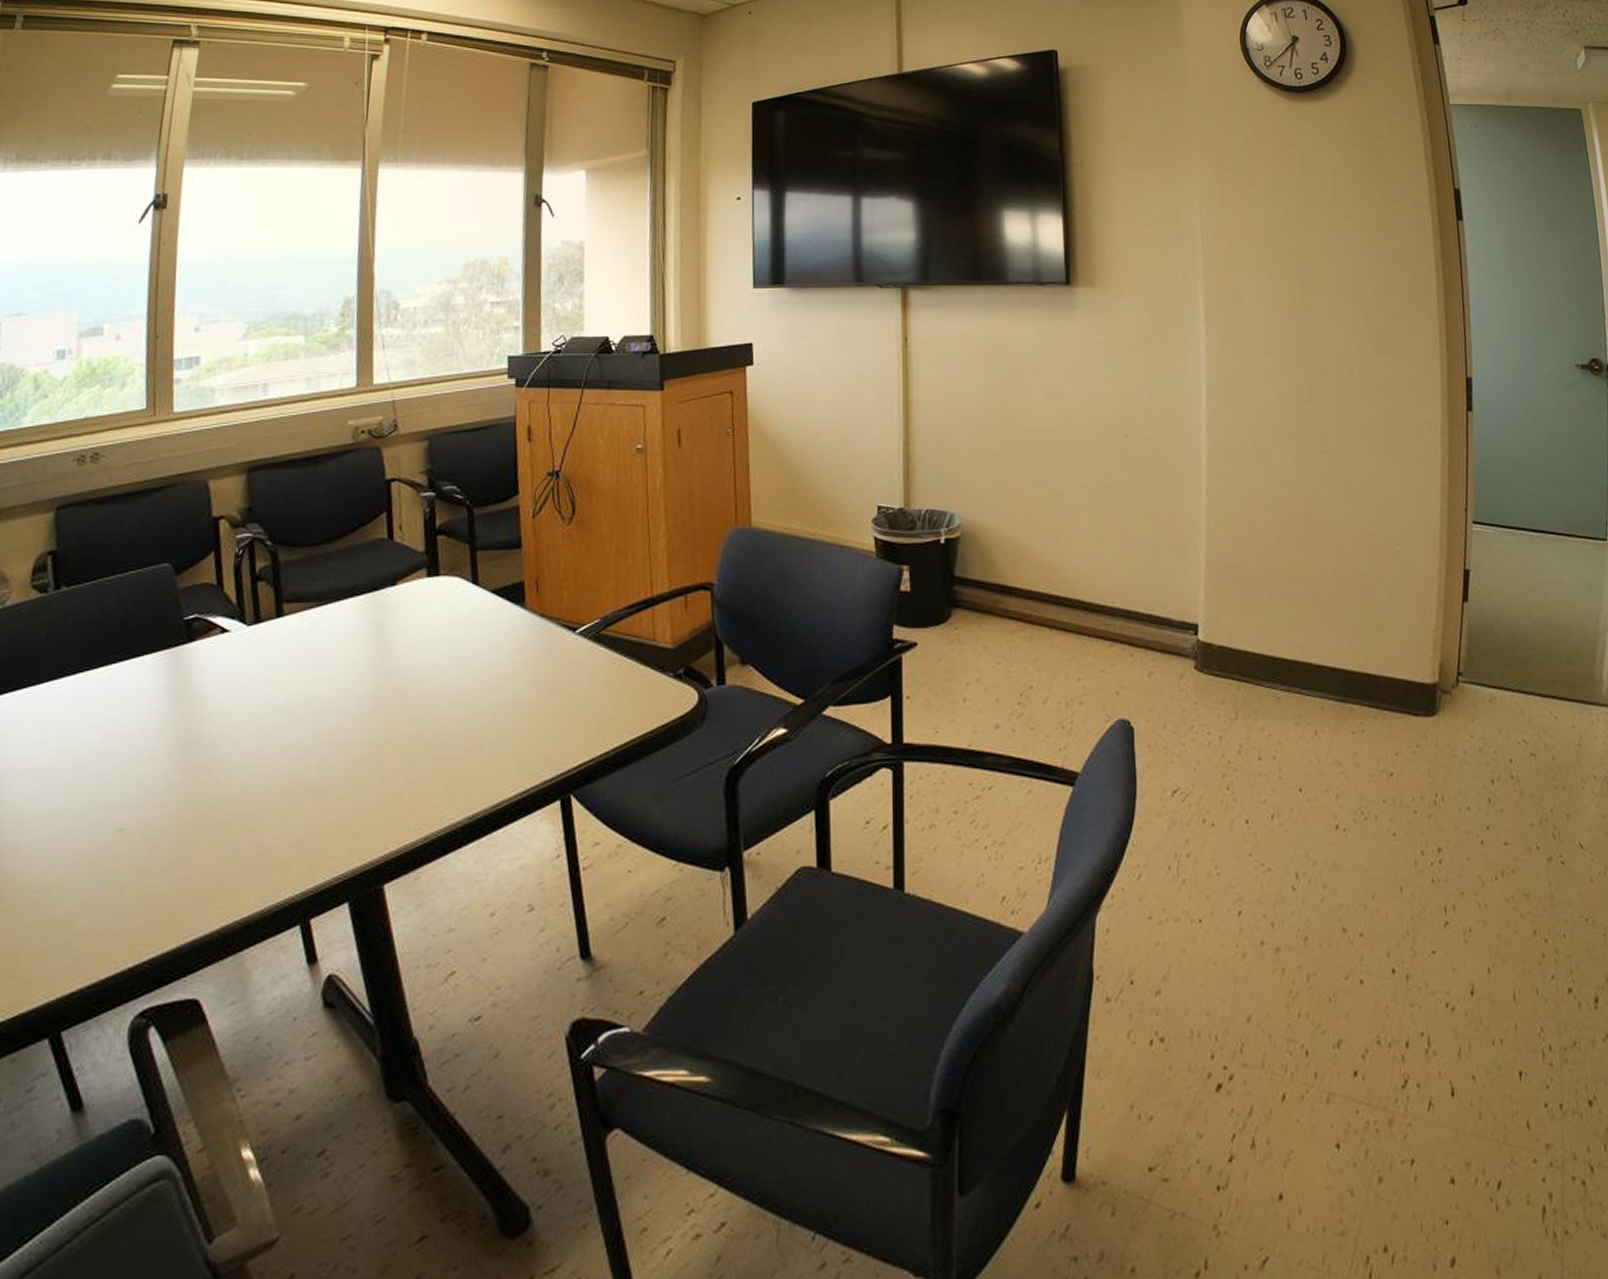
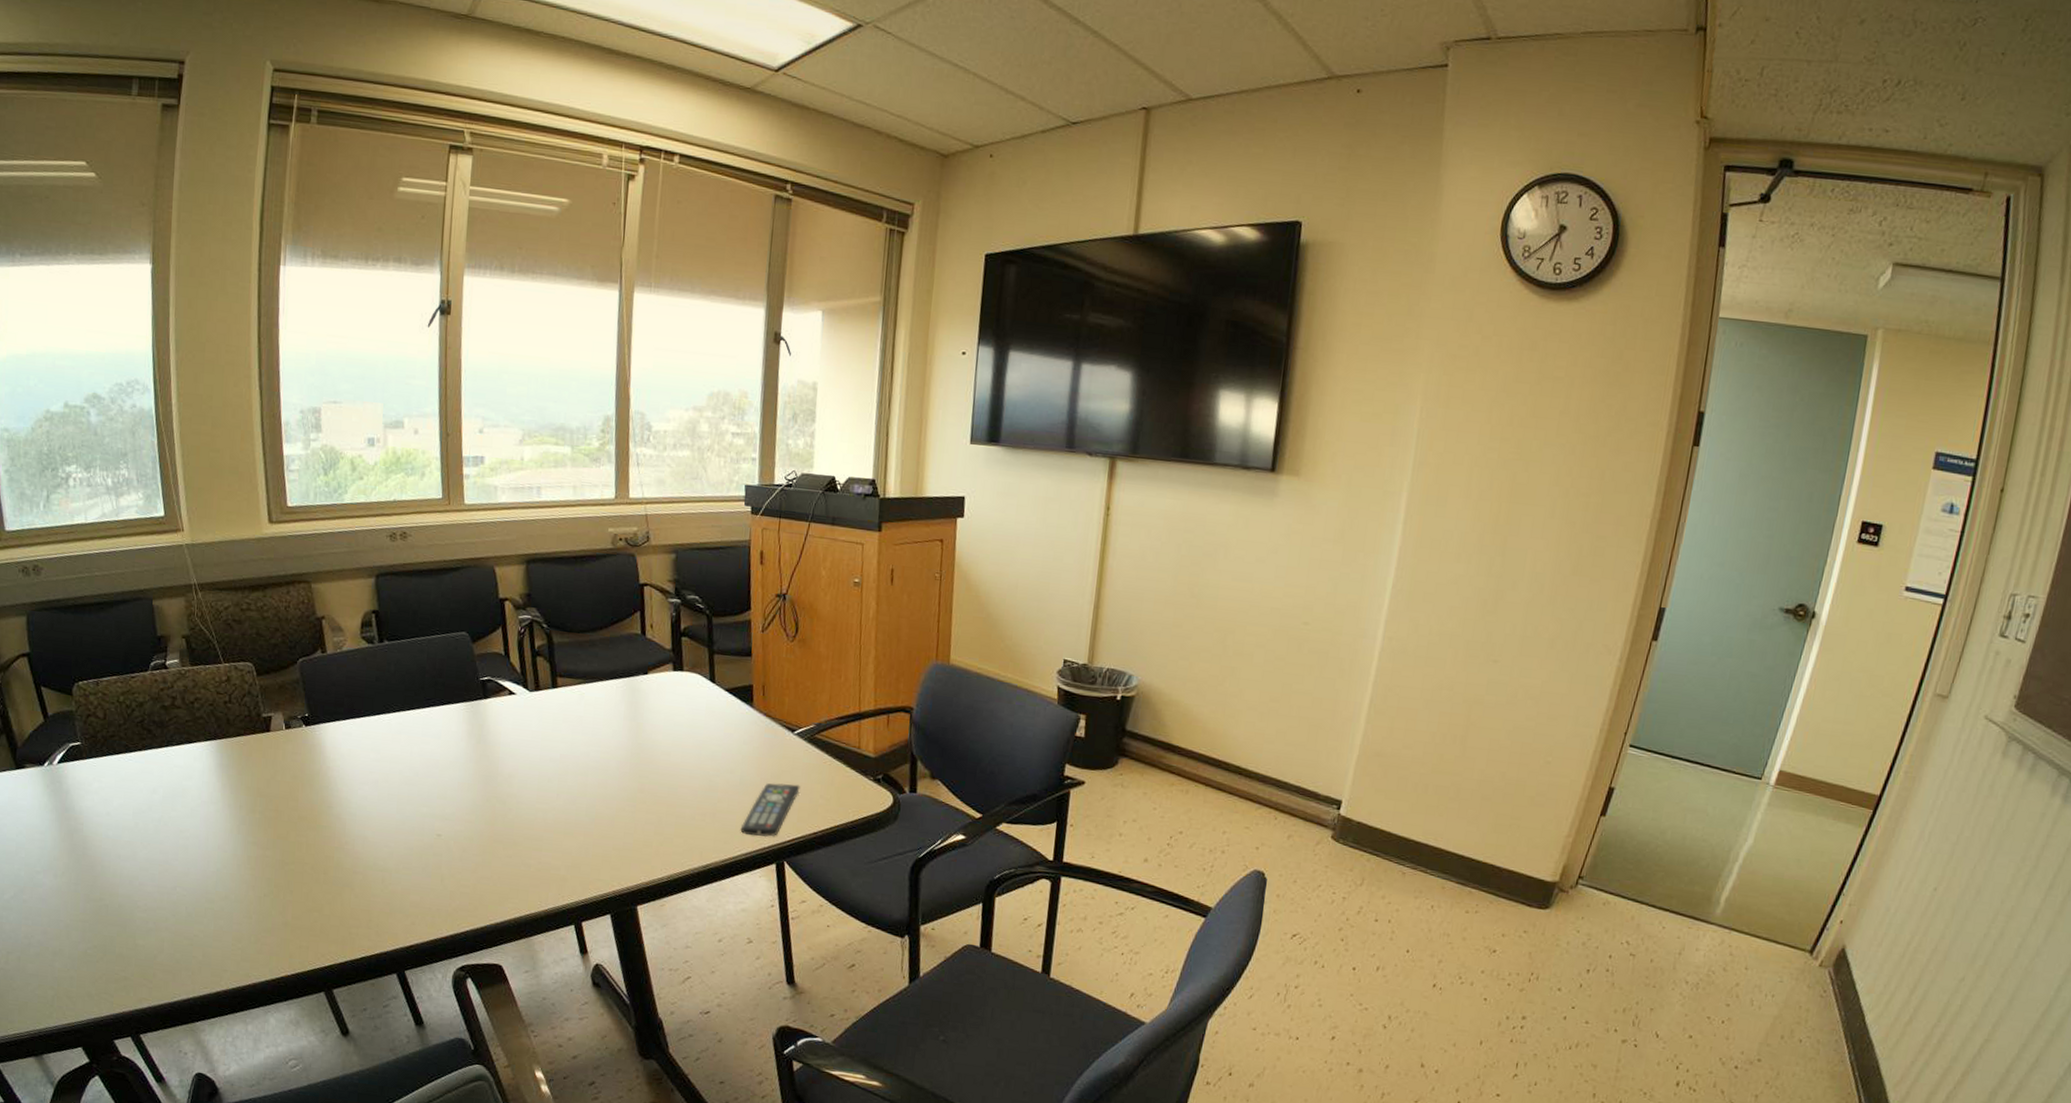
remote control: none [514,695,586,769] -> present [740,783,800,838]

